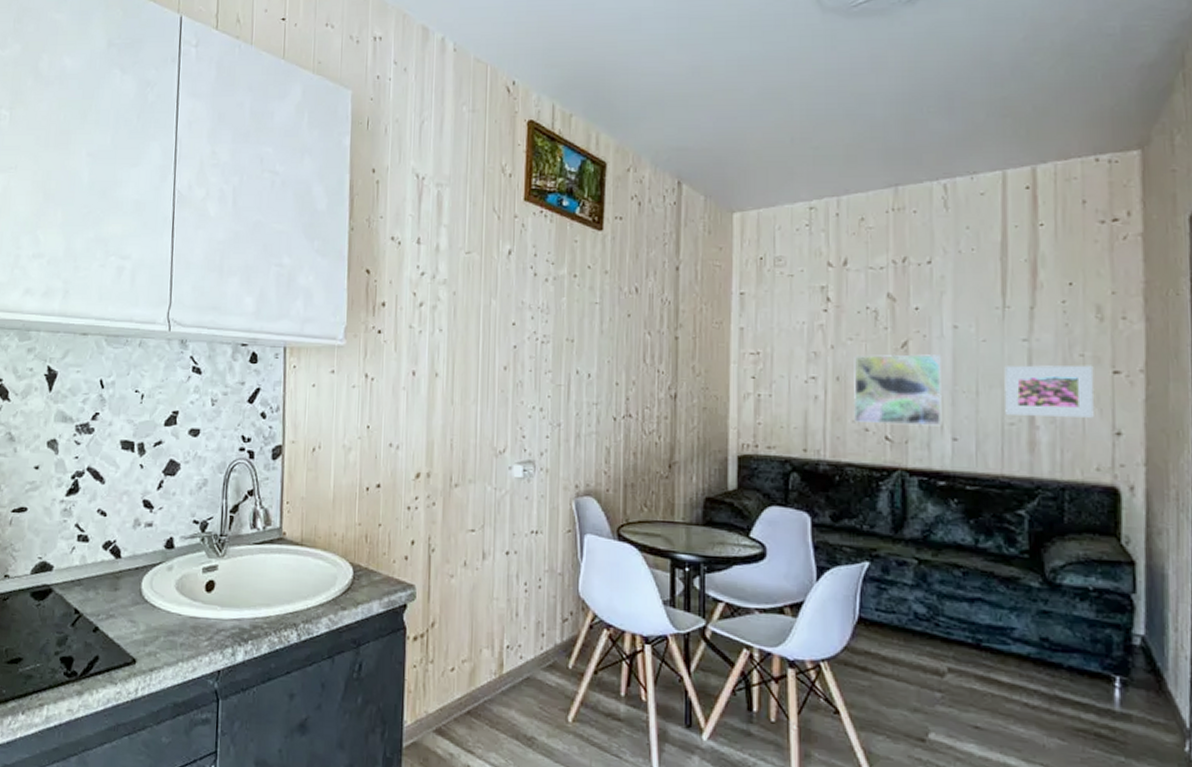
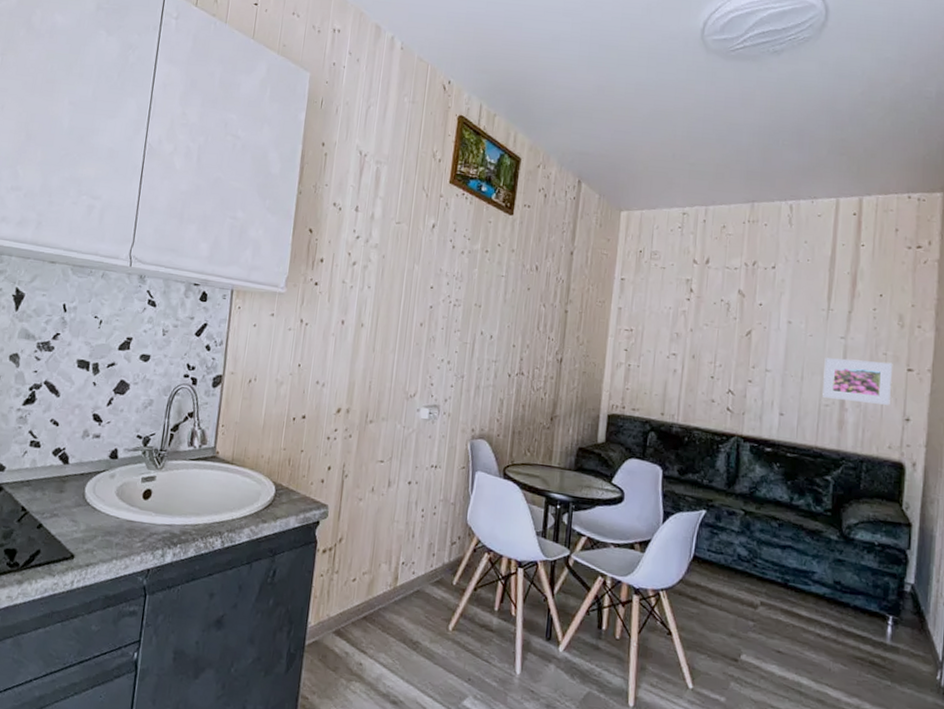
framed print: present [853,354,942,426] -> none [703,338,776,403]

